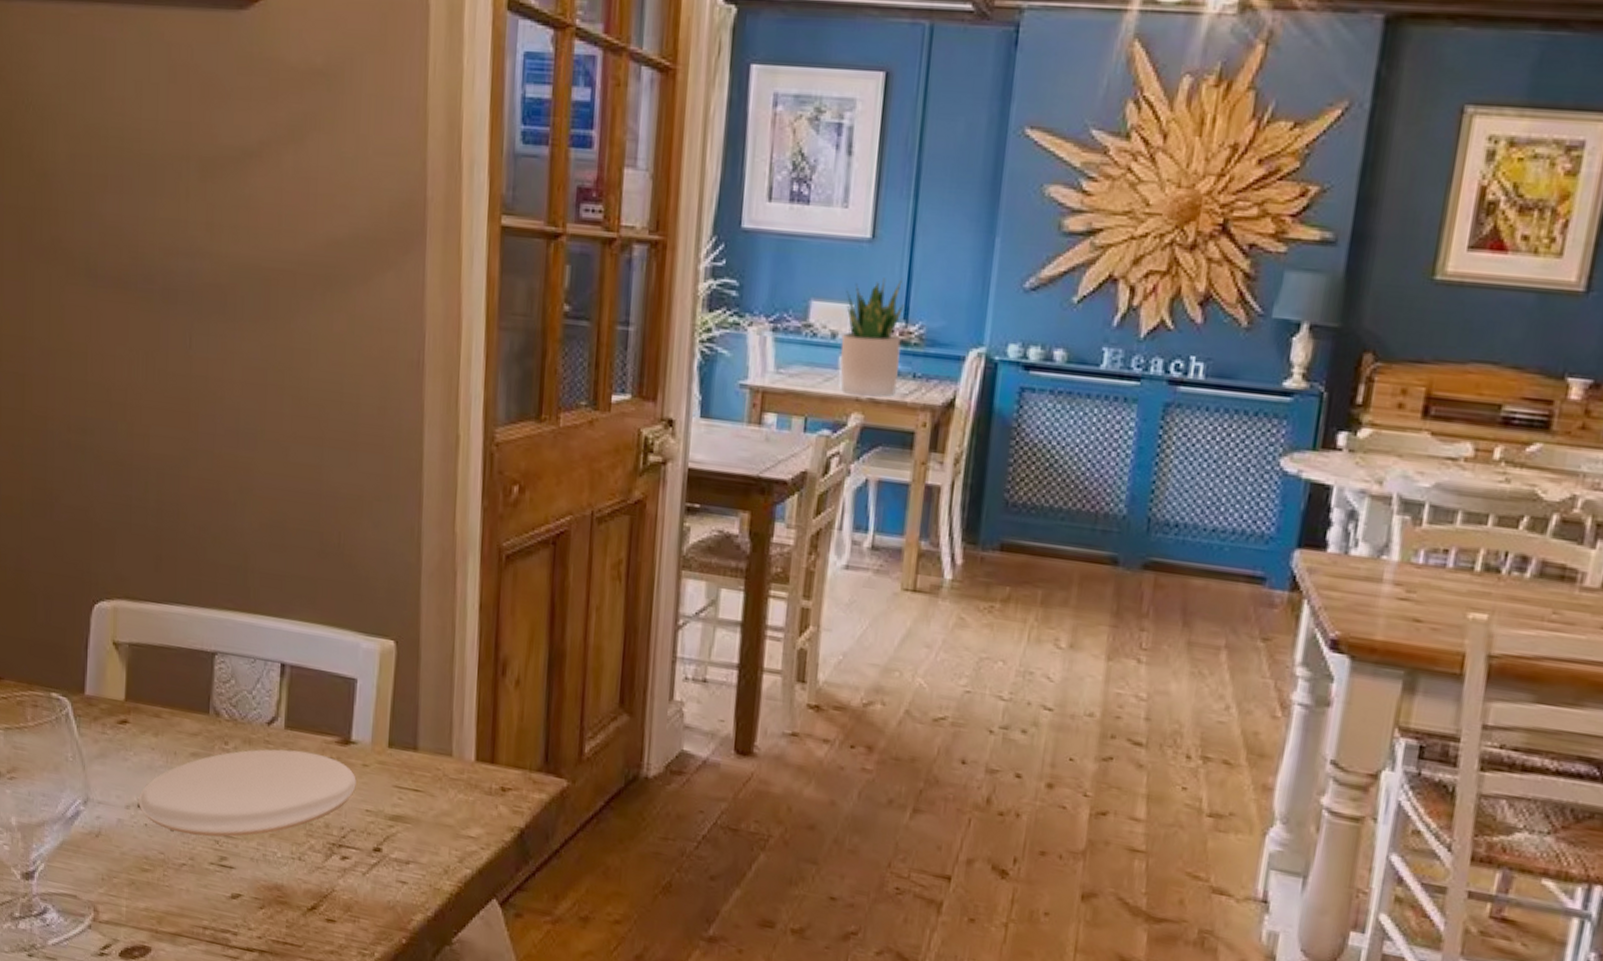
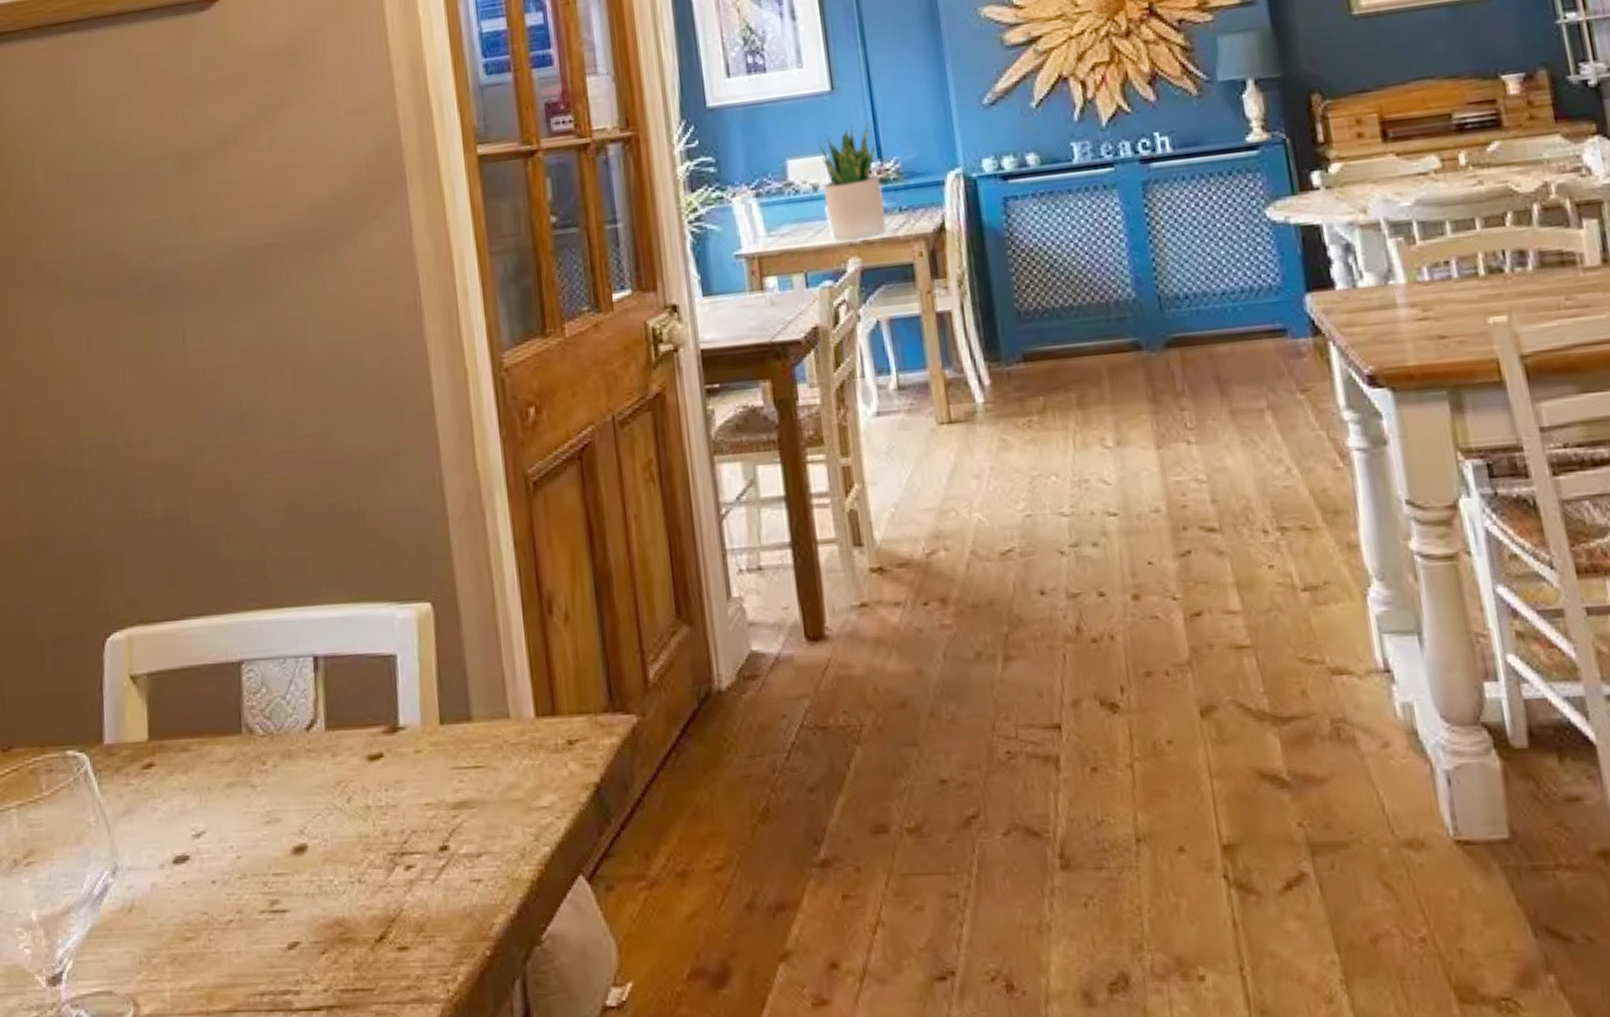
plate: present [139,749,357,837] -> none [173,750,411,883]

